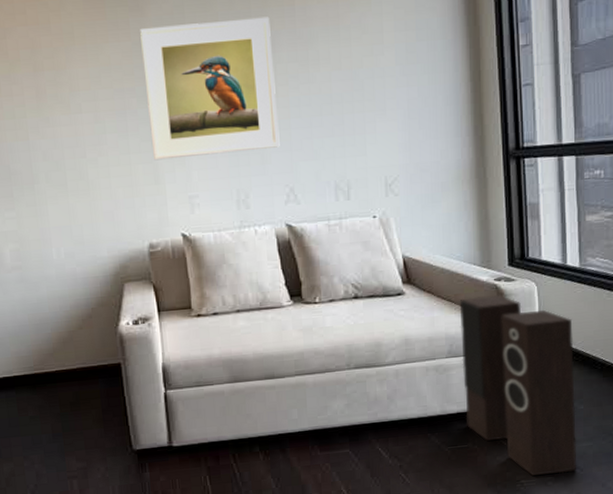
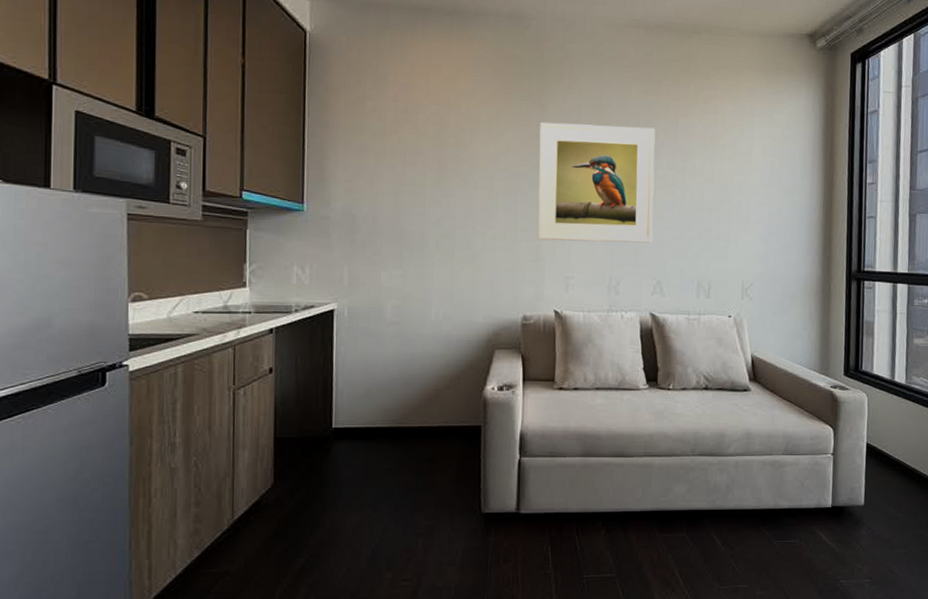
stereo: present [459,294,577,476] -> none [795,400,897,577]

